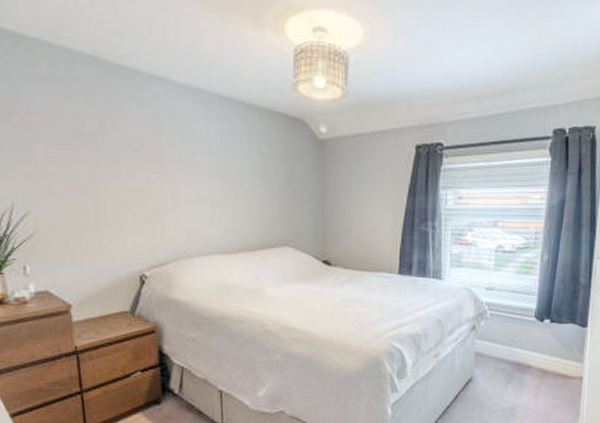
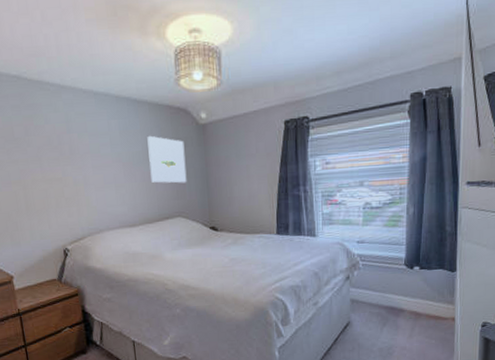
wall art: none [254,146,299,207] -> present [147,135,187,183]

